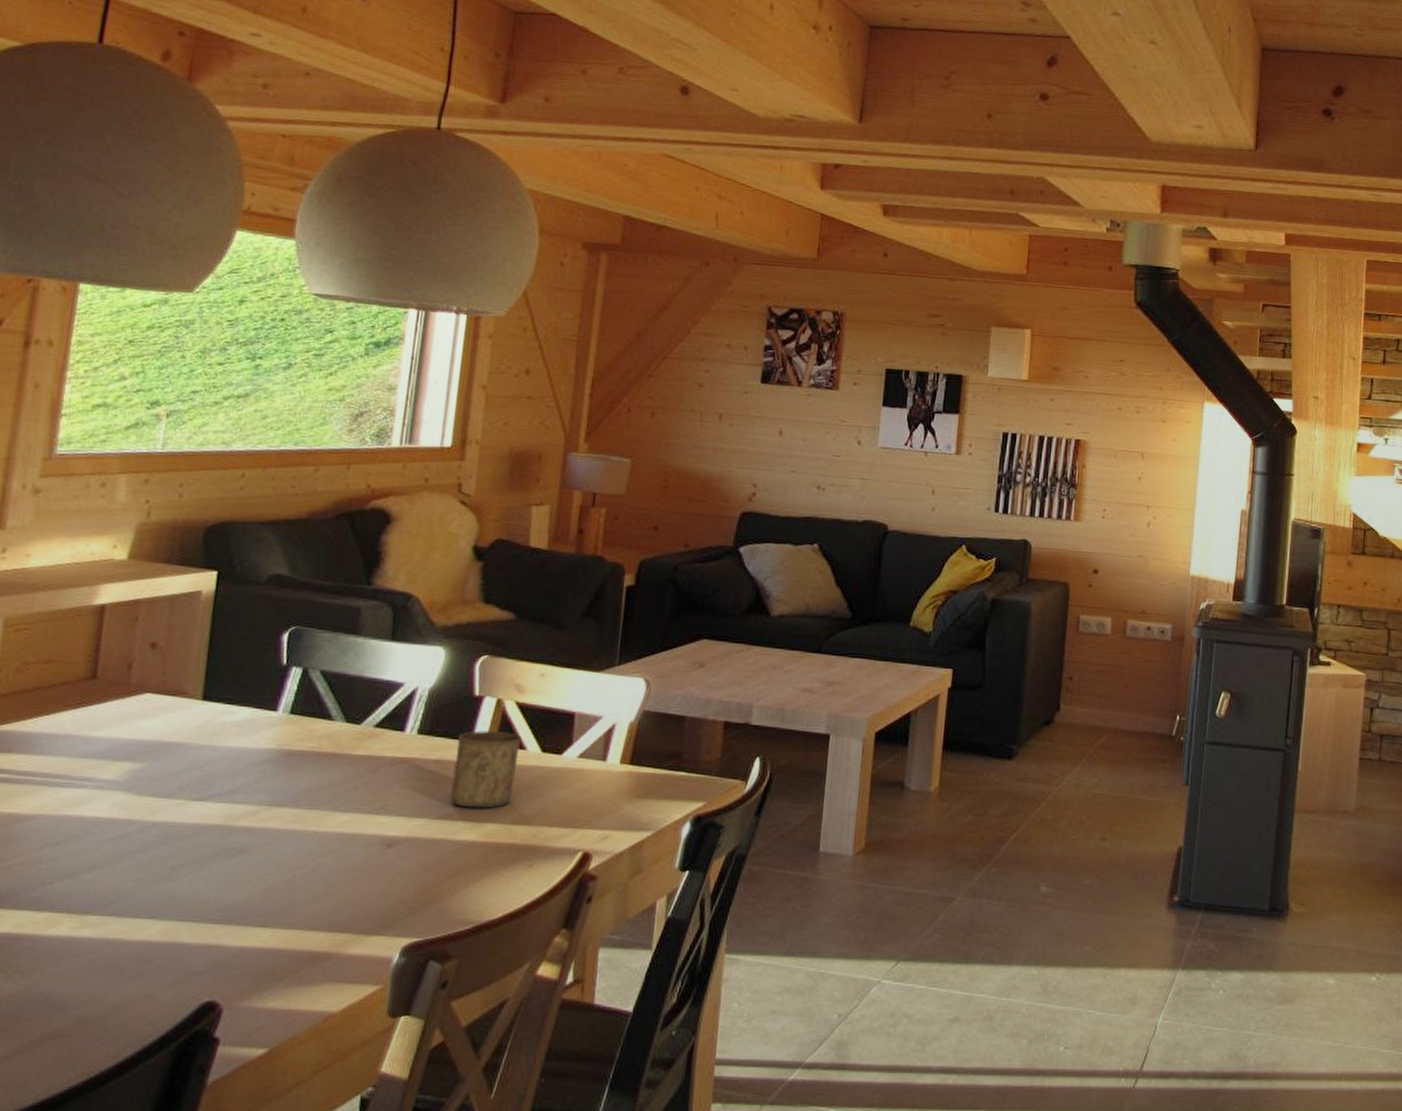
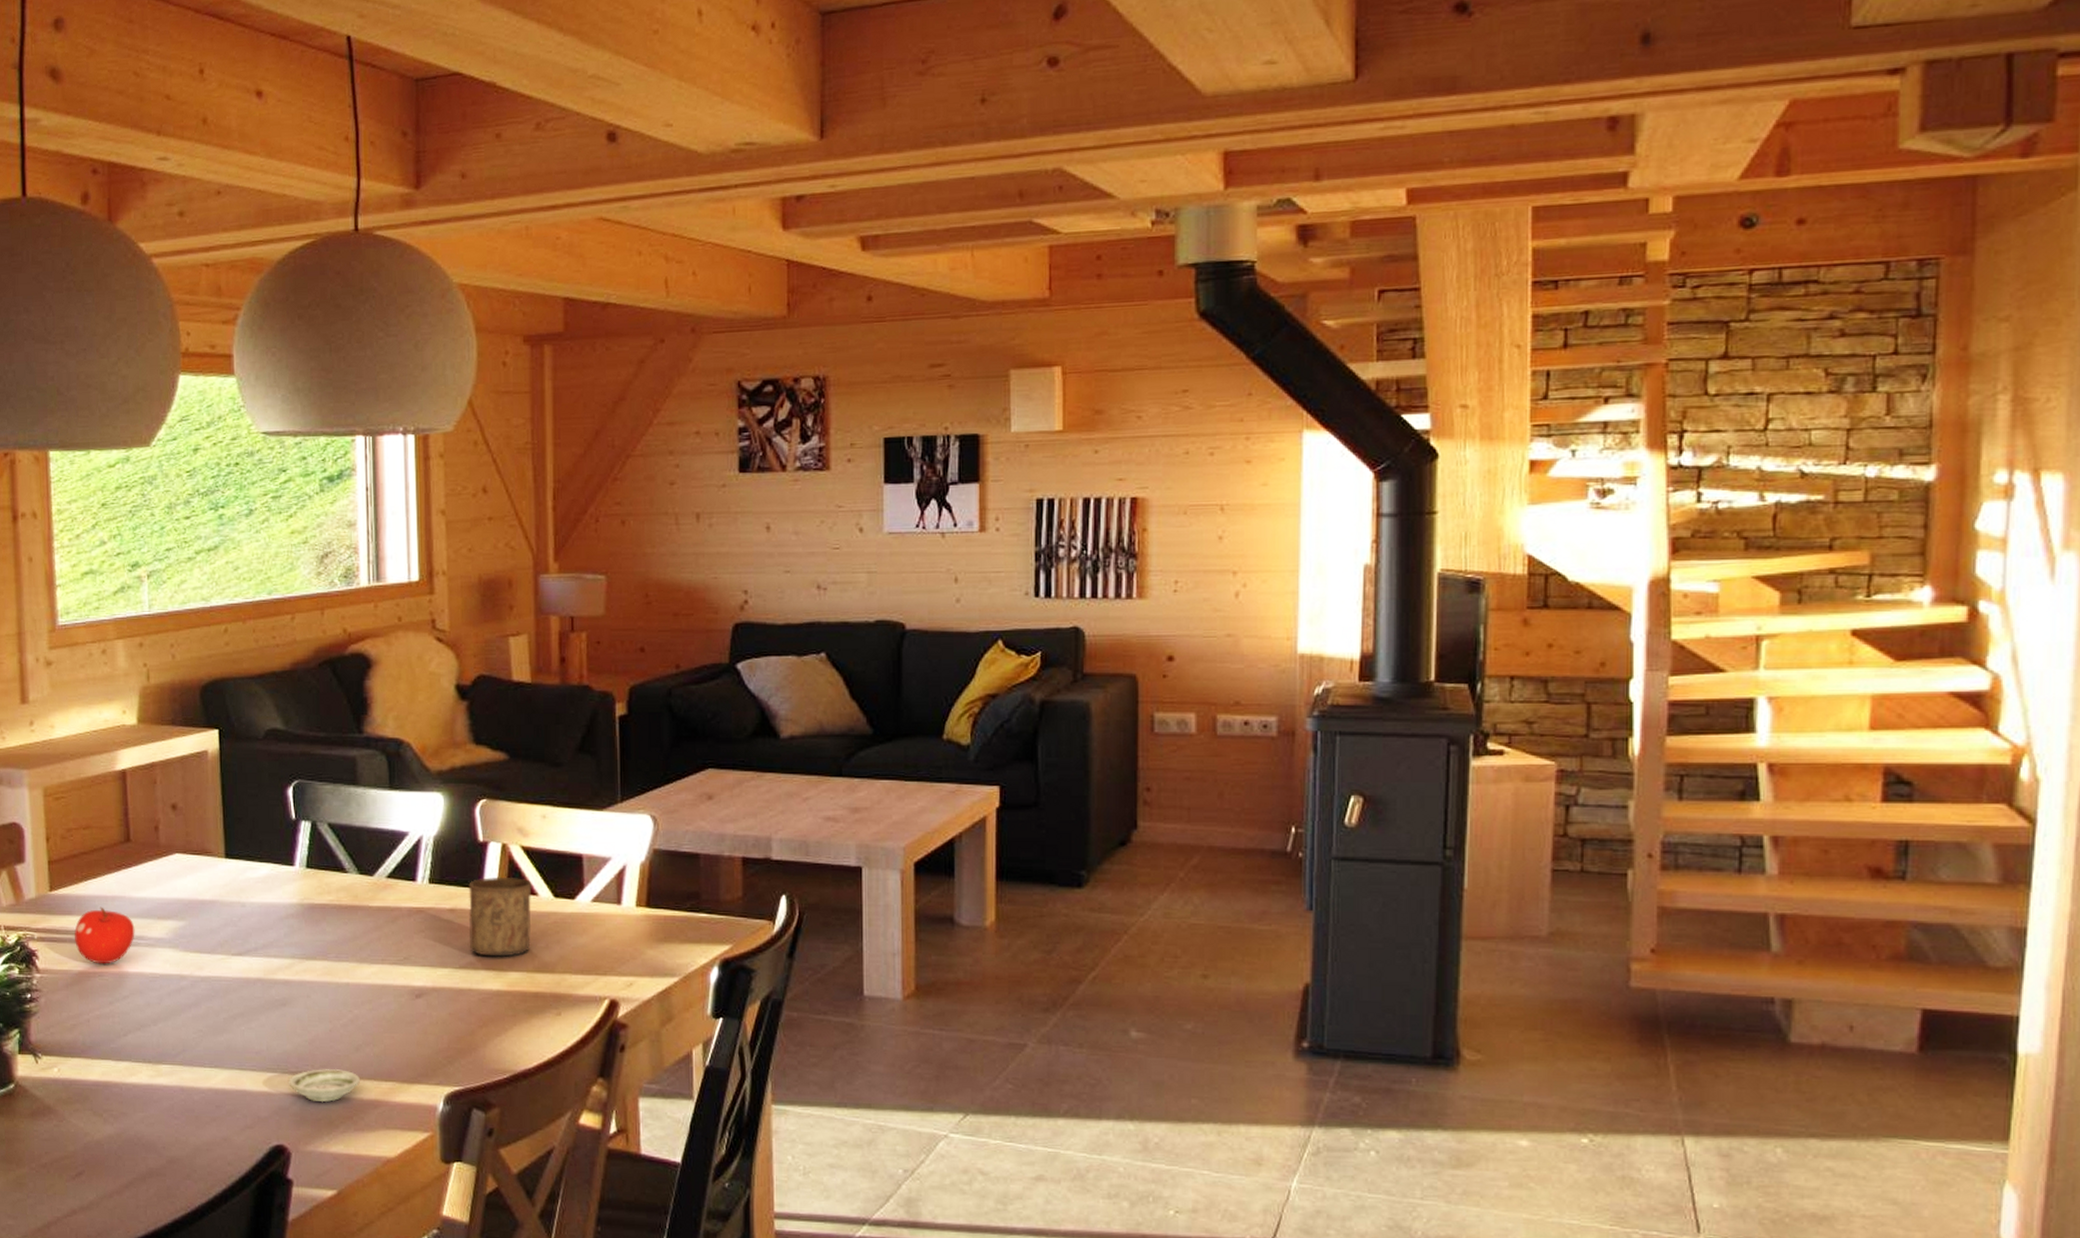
fruit: none [9,745,85,807] -> present [74,907,135,964]
saucer: none [232,920,313,955] -> present [288,1069,360,1103]

